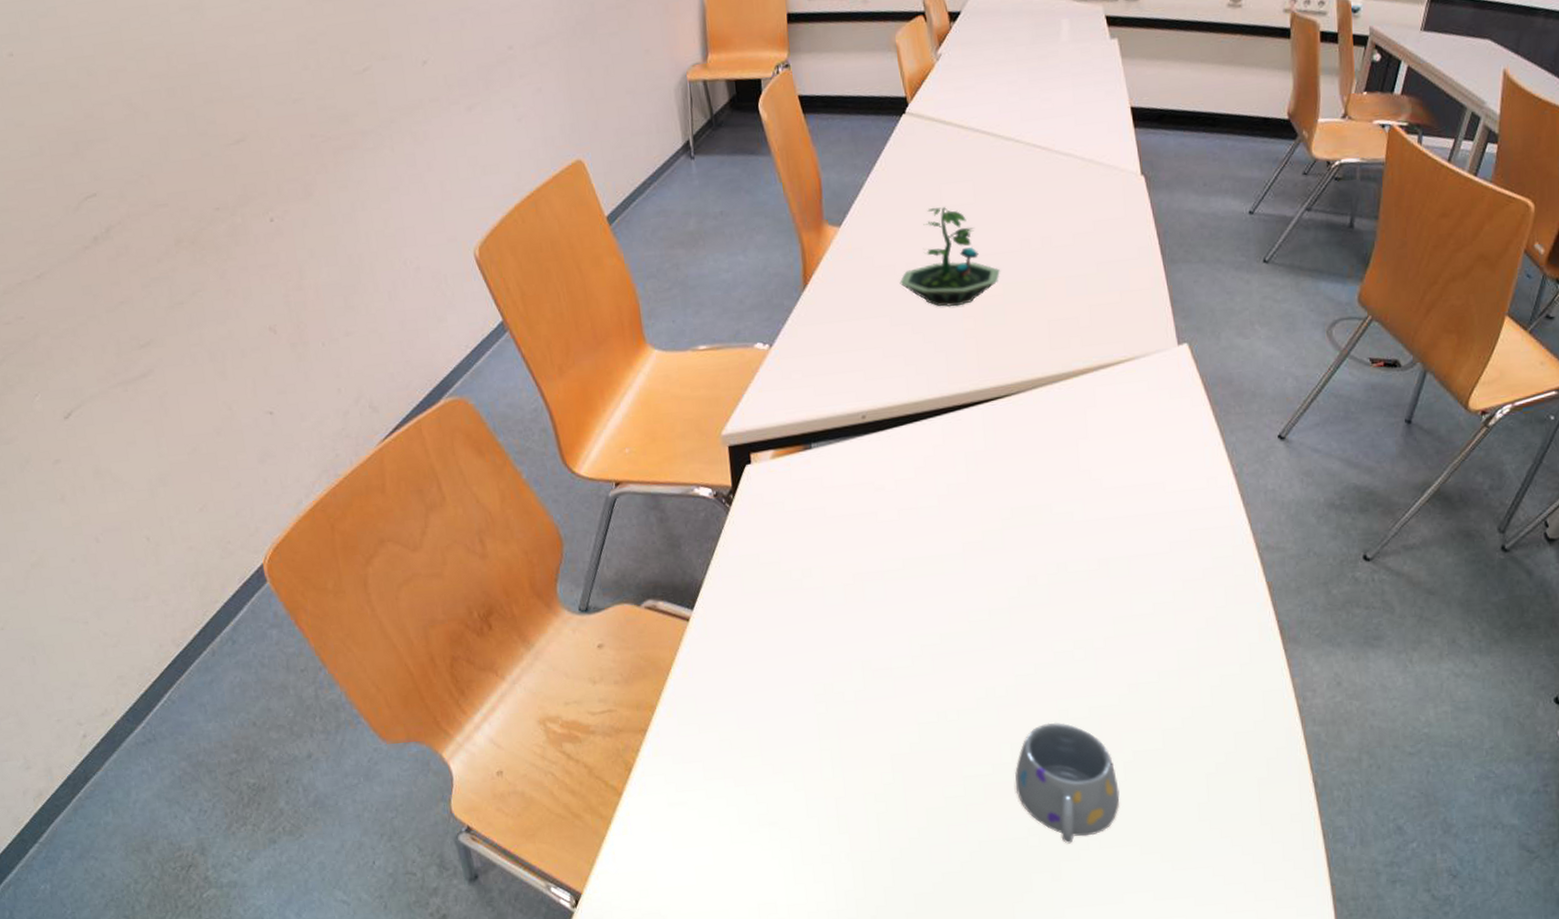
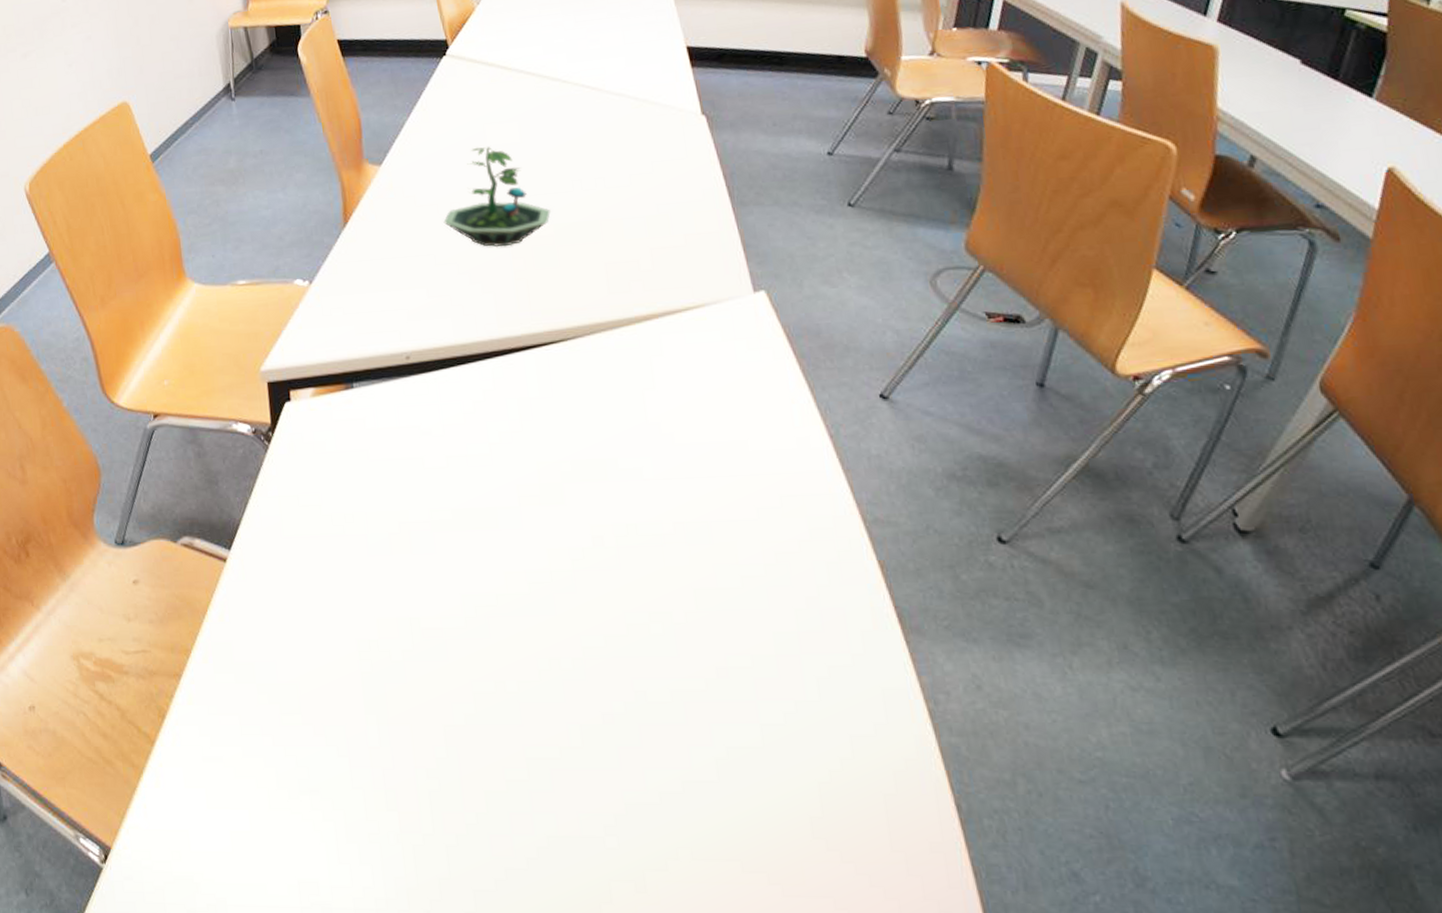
mug: present [1015,722,1120,844] -> none [586,704,713,850]

